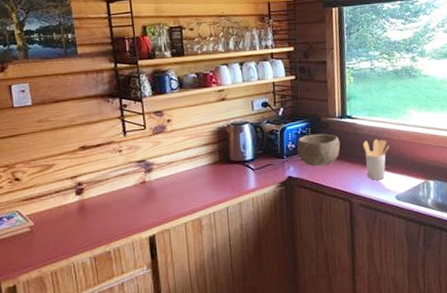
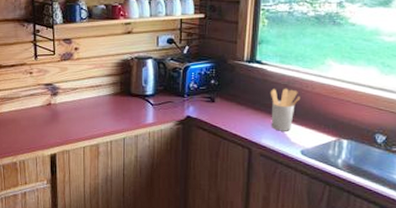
bowl: present [297,133,341,167] -> none [199,76,246,110]

